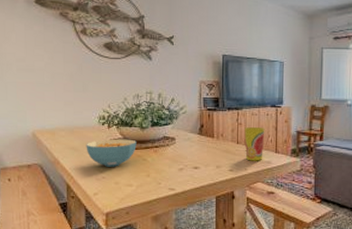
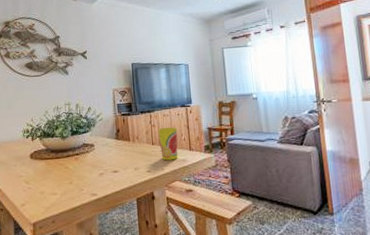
cereal bowl: present [86,139,137,167] -> none [12,149,59,178]

